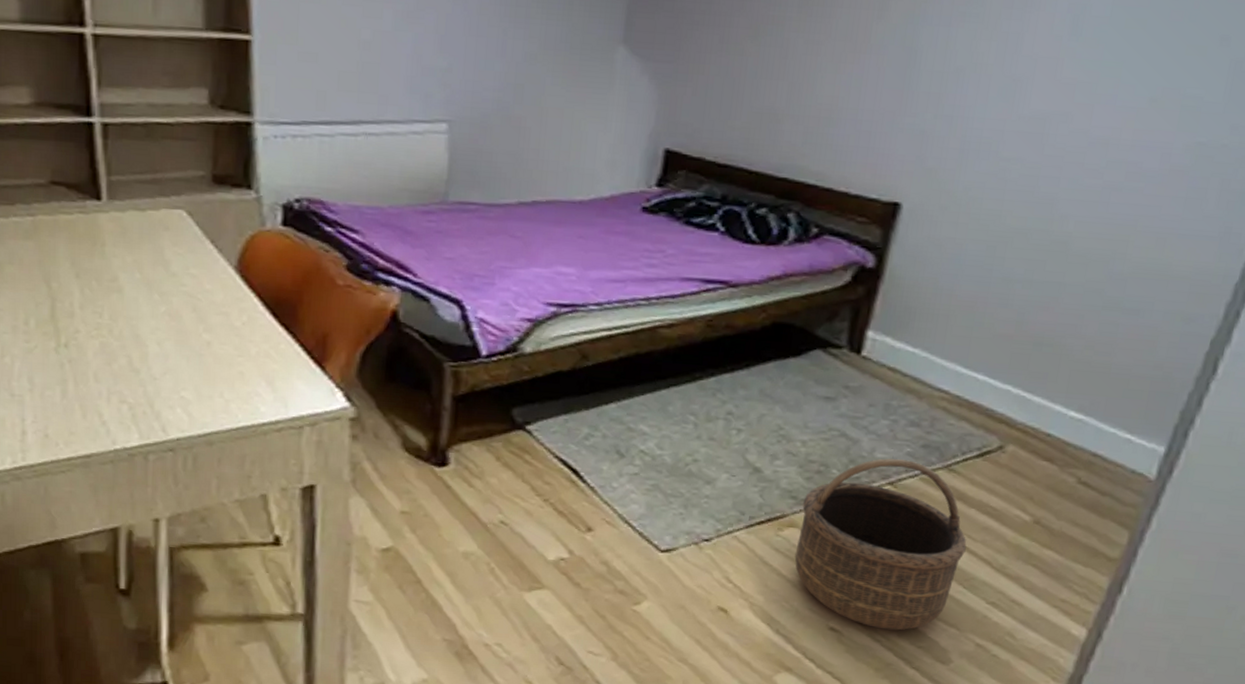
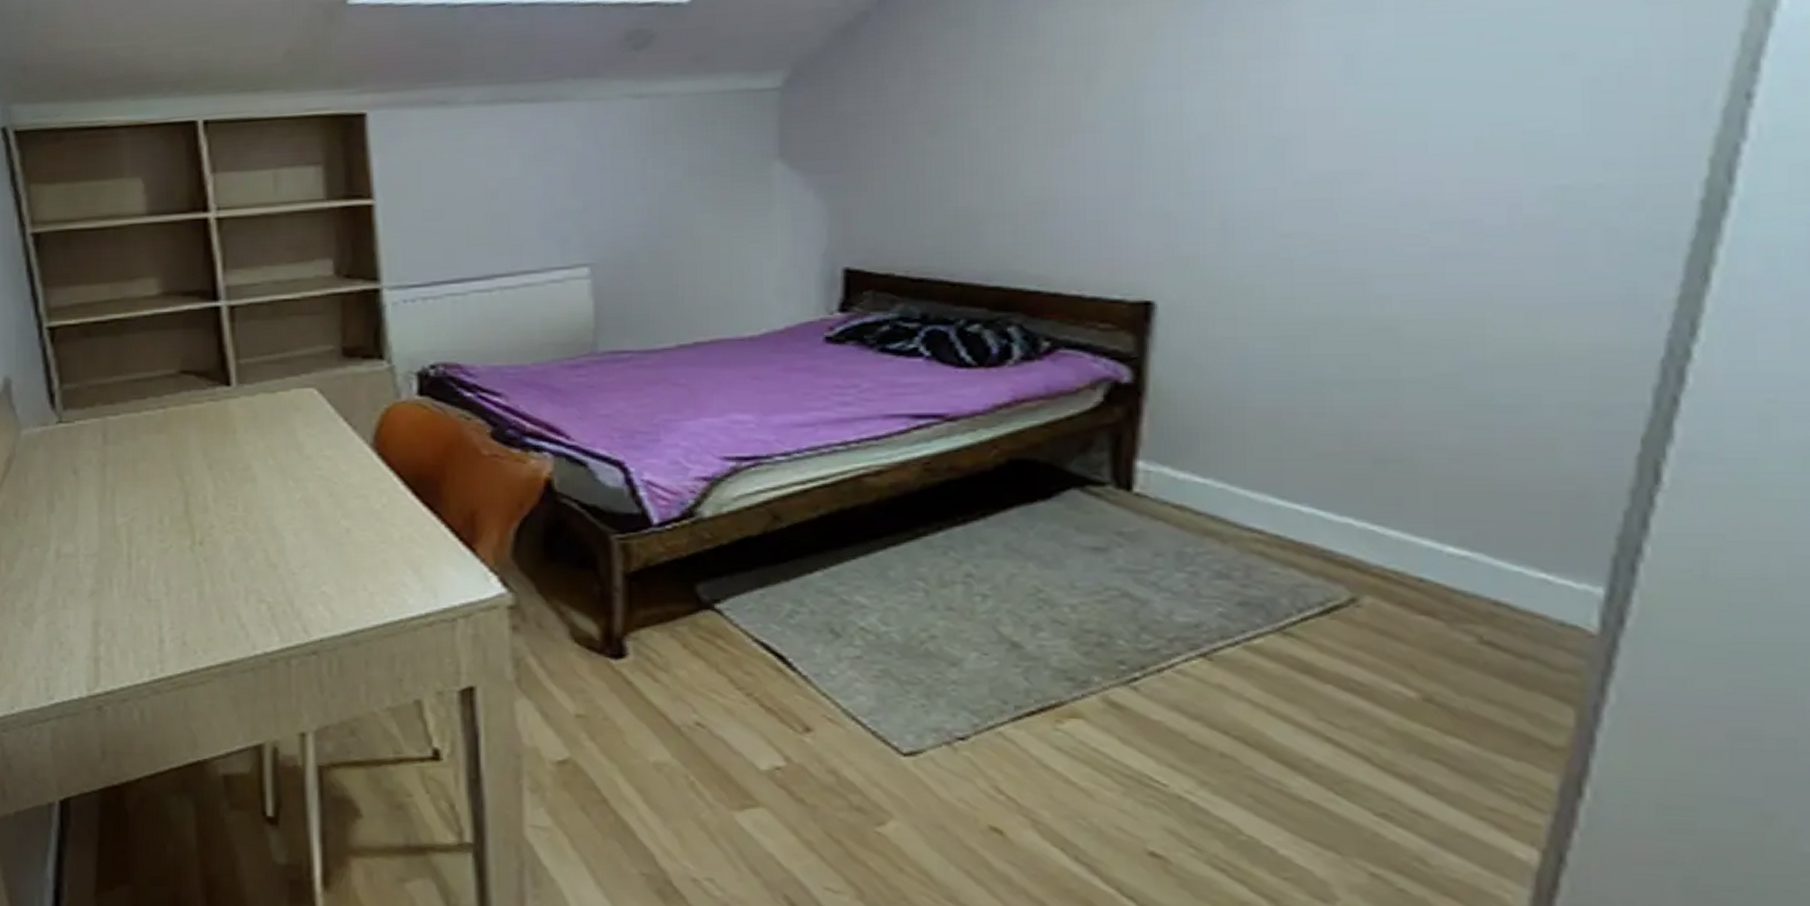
basket: present [794,458,967,631] -> none [1084,621,1329,856]

